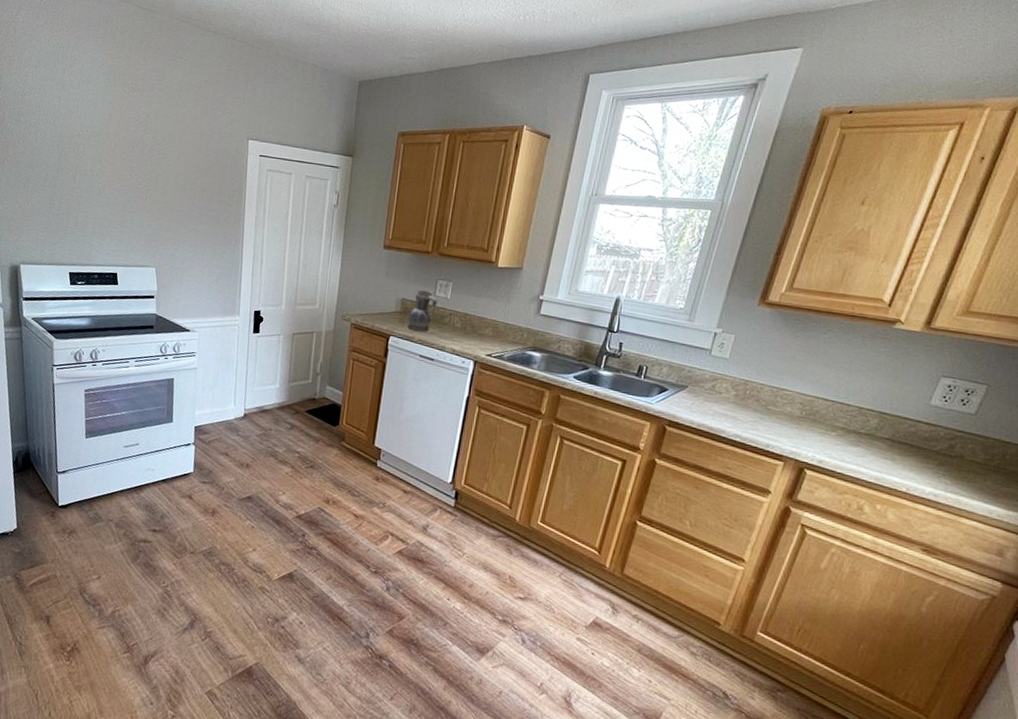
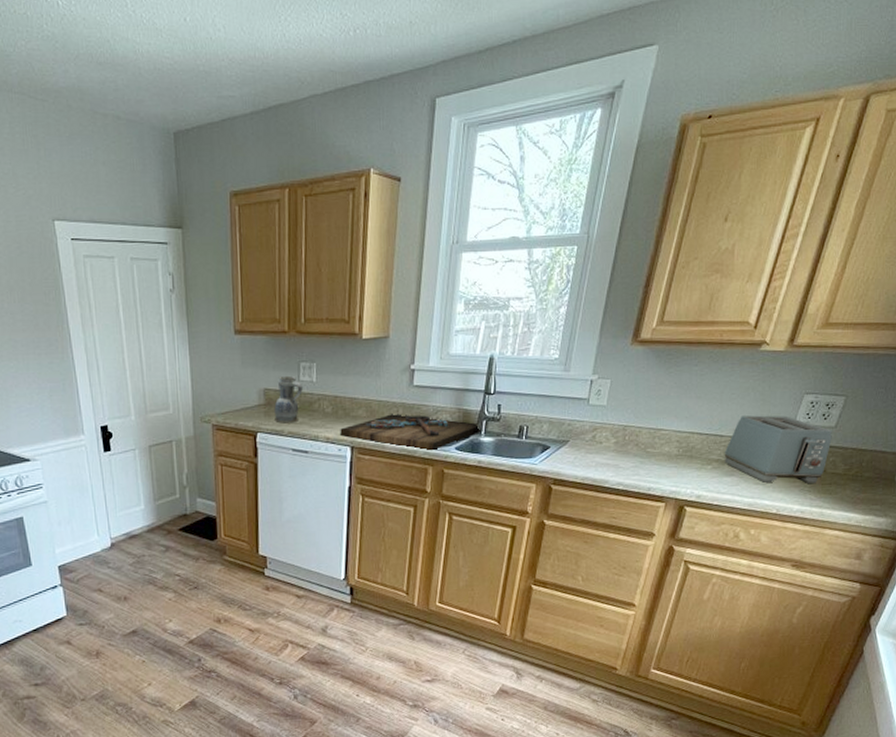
cutting board: none [466,336,601,376] -> present [340,414,482,451]
toaster: none [850,388,973,469] -> present [724,415,833,484]

